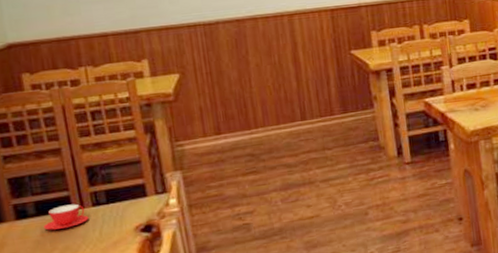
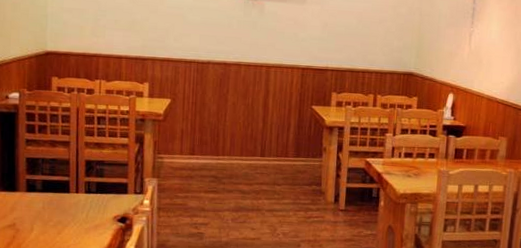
teacup: present [44,204,89,230] -> none [46,187,81,206]

